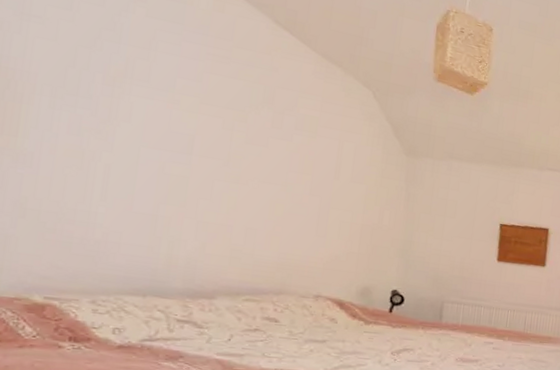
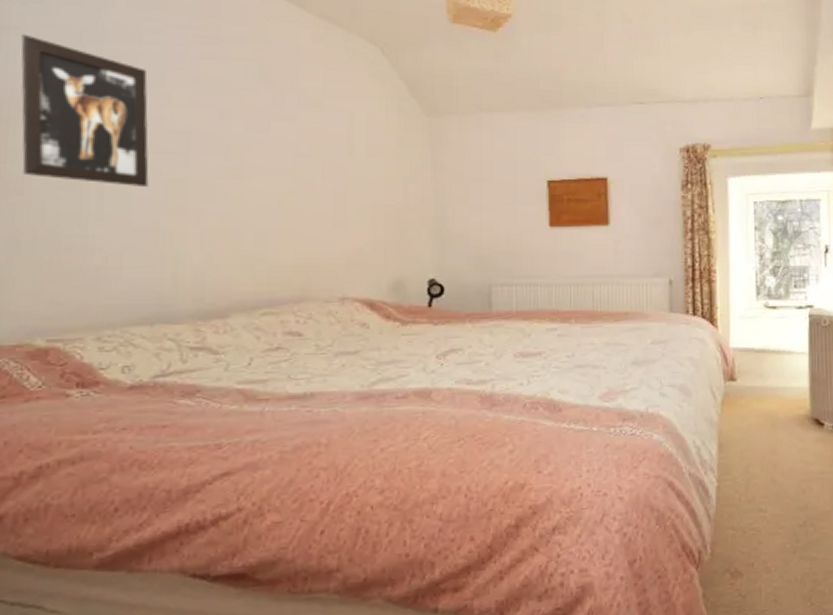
wall art: none [33,22,160,178] -> present [20,34,149,188]

